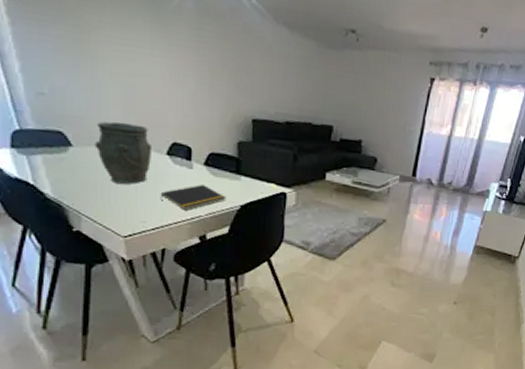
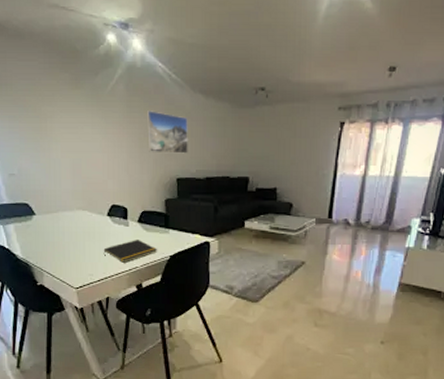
vase: present [94,121,151,184] -> none [52,192,95,243]
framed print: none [219,37,269,93] -> present [146,111,188,154]

